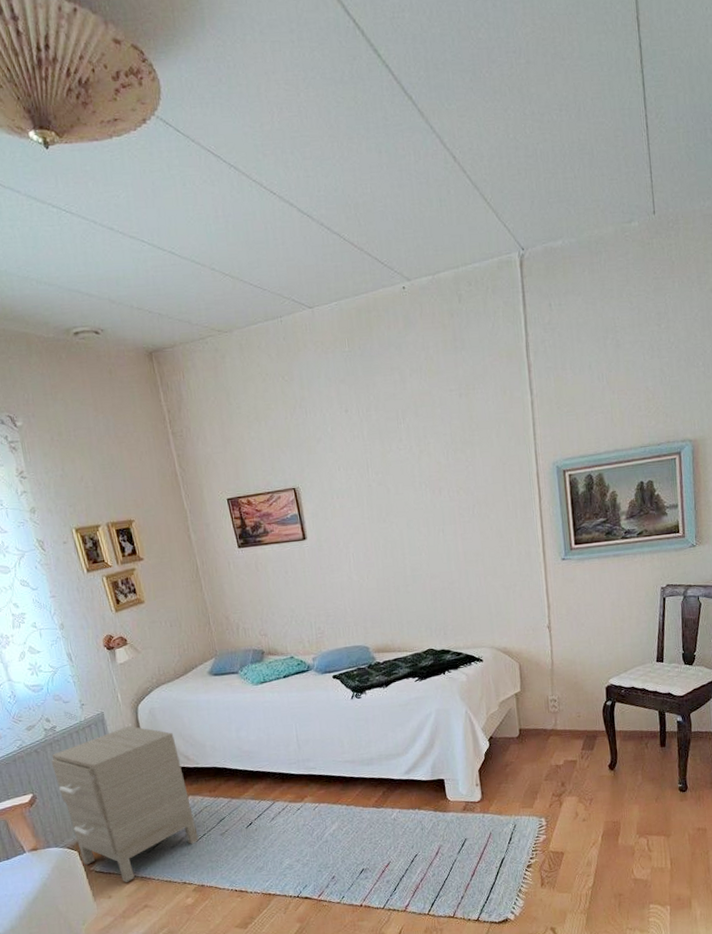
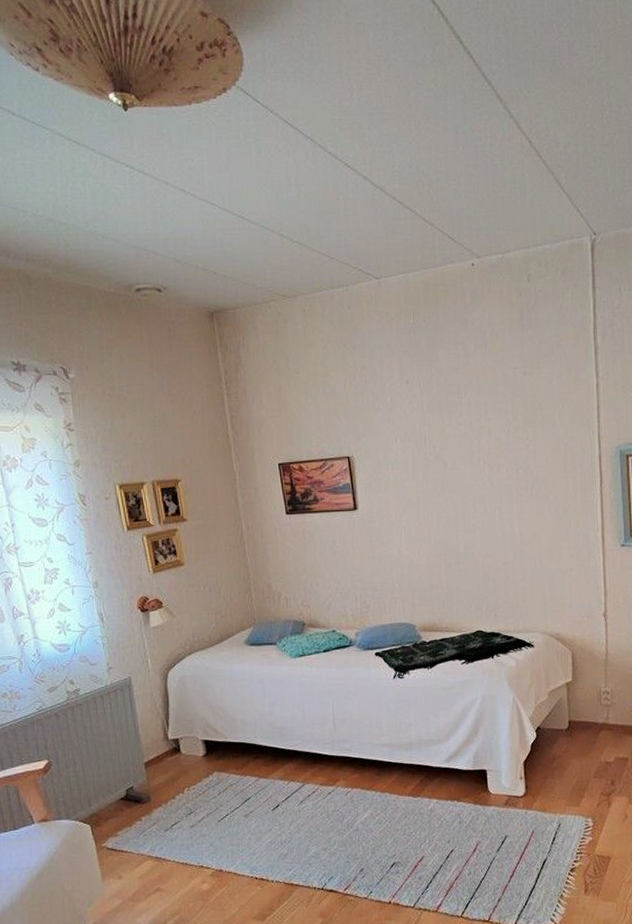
nightstand: present [51,726,199,882] -> none [71,693,220,862]

